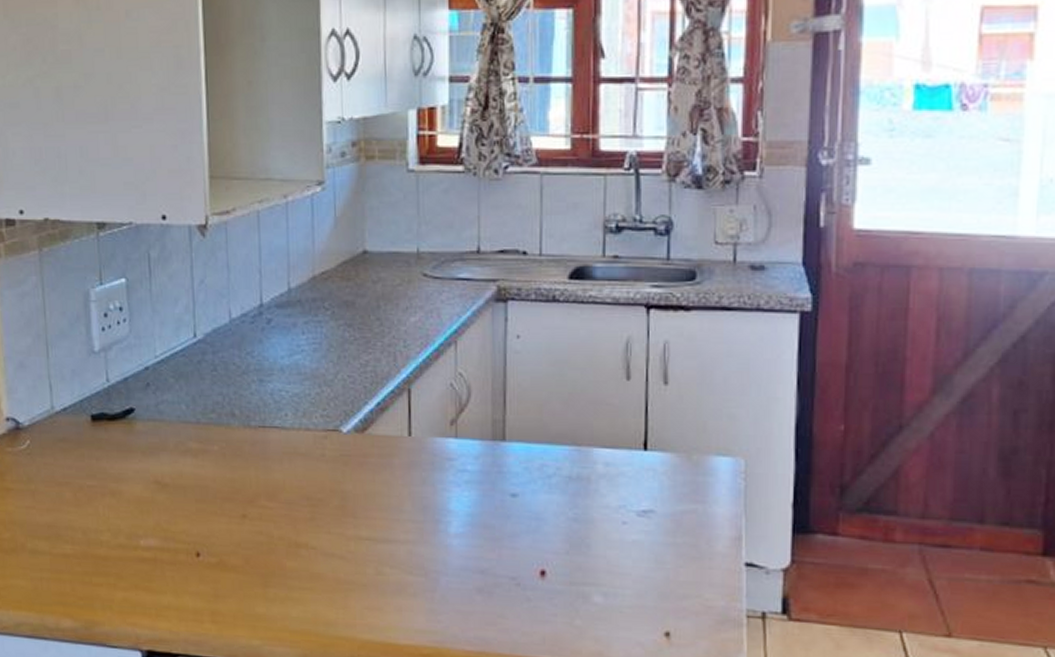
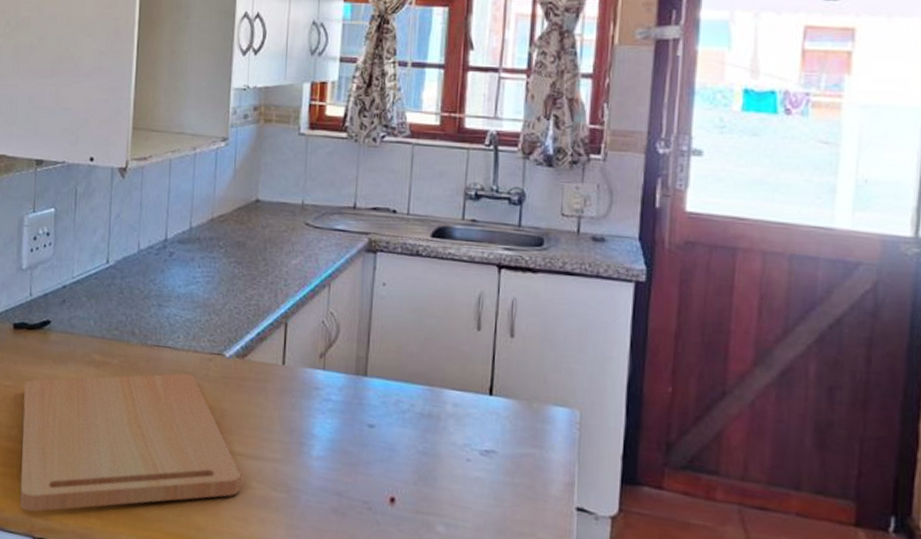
cutting board: none [111,455,372,623] -> present [20,373,242,512]

